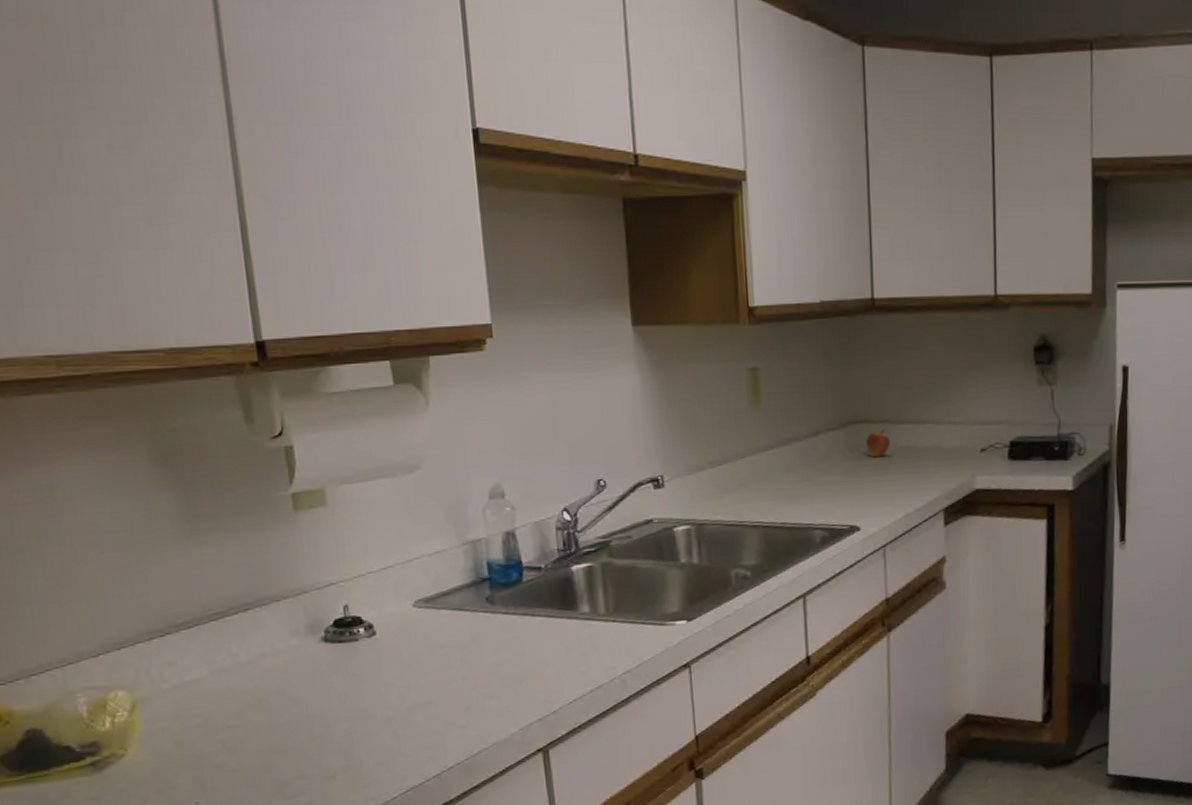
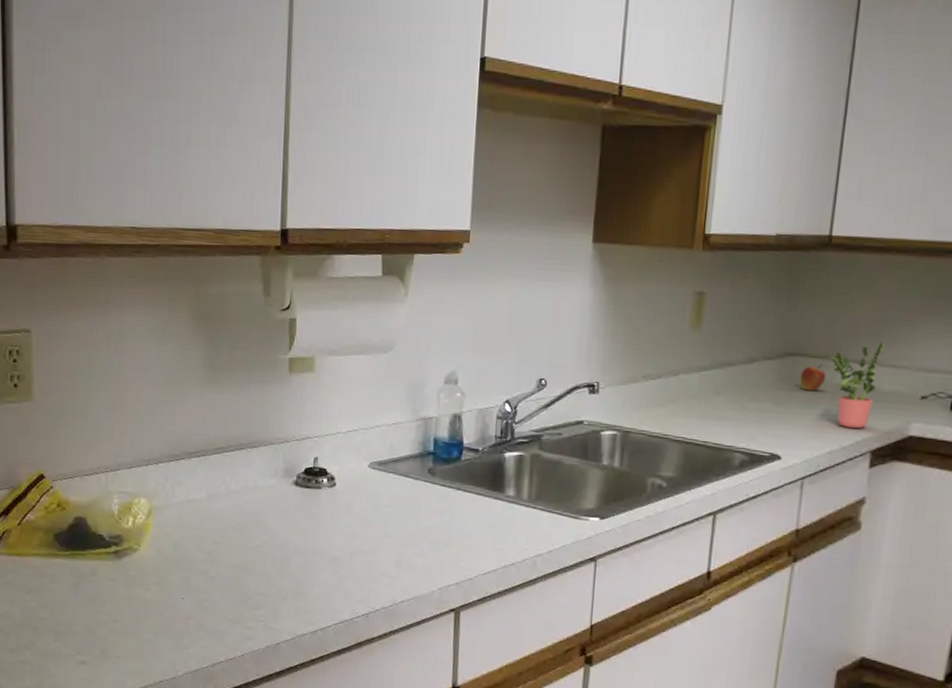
potted plant: none [891,400,941,490] -> present [830,342,885,429]

